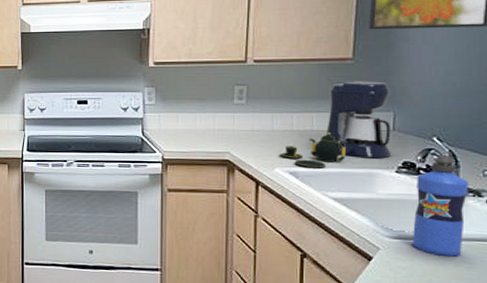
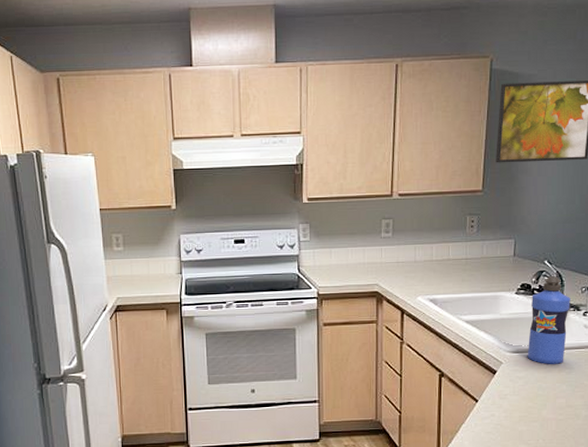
teapot: present [278,133,347,168] -> none [420,261,477,295]
coffee maker: present [326,81,392,159] -> none [460,211,513,283]

